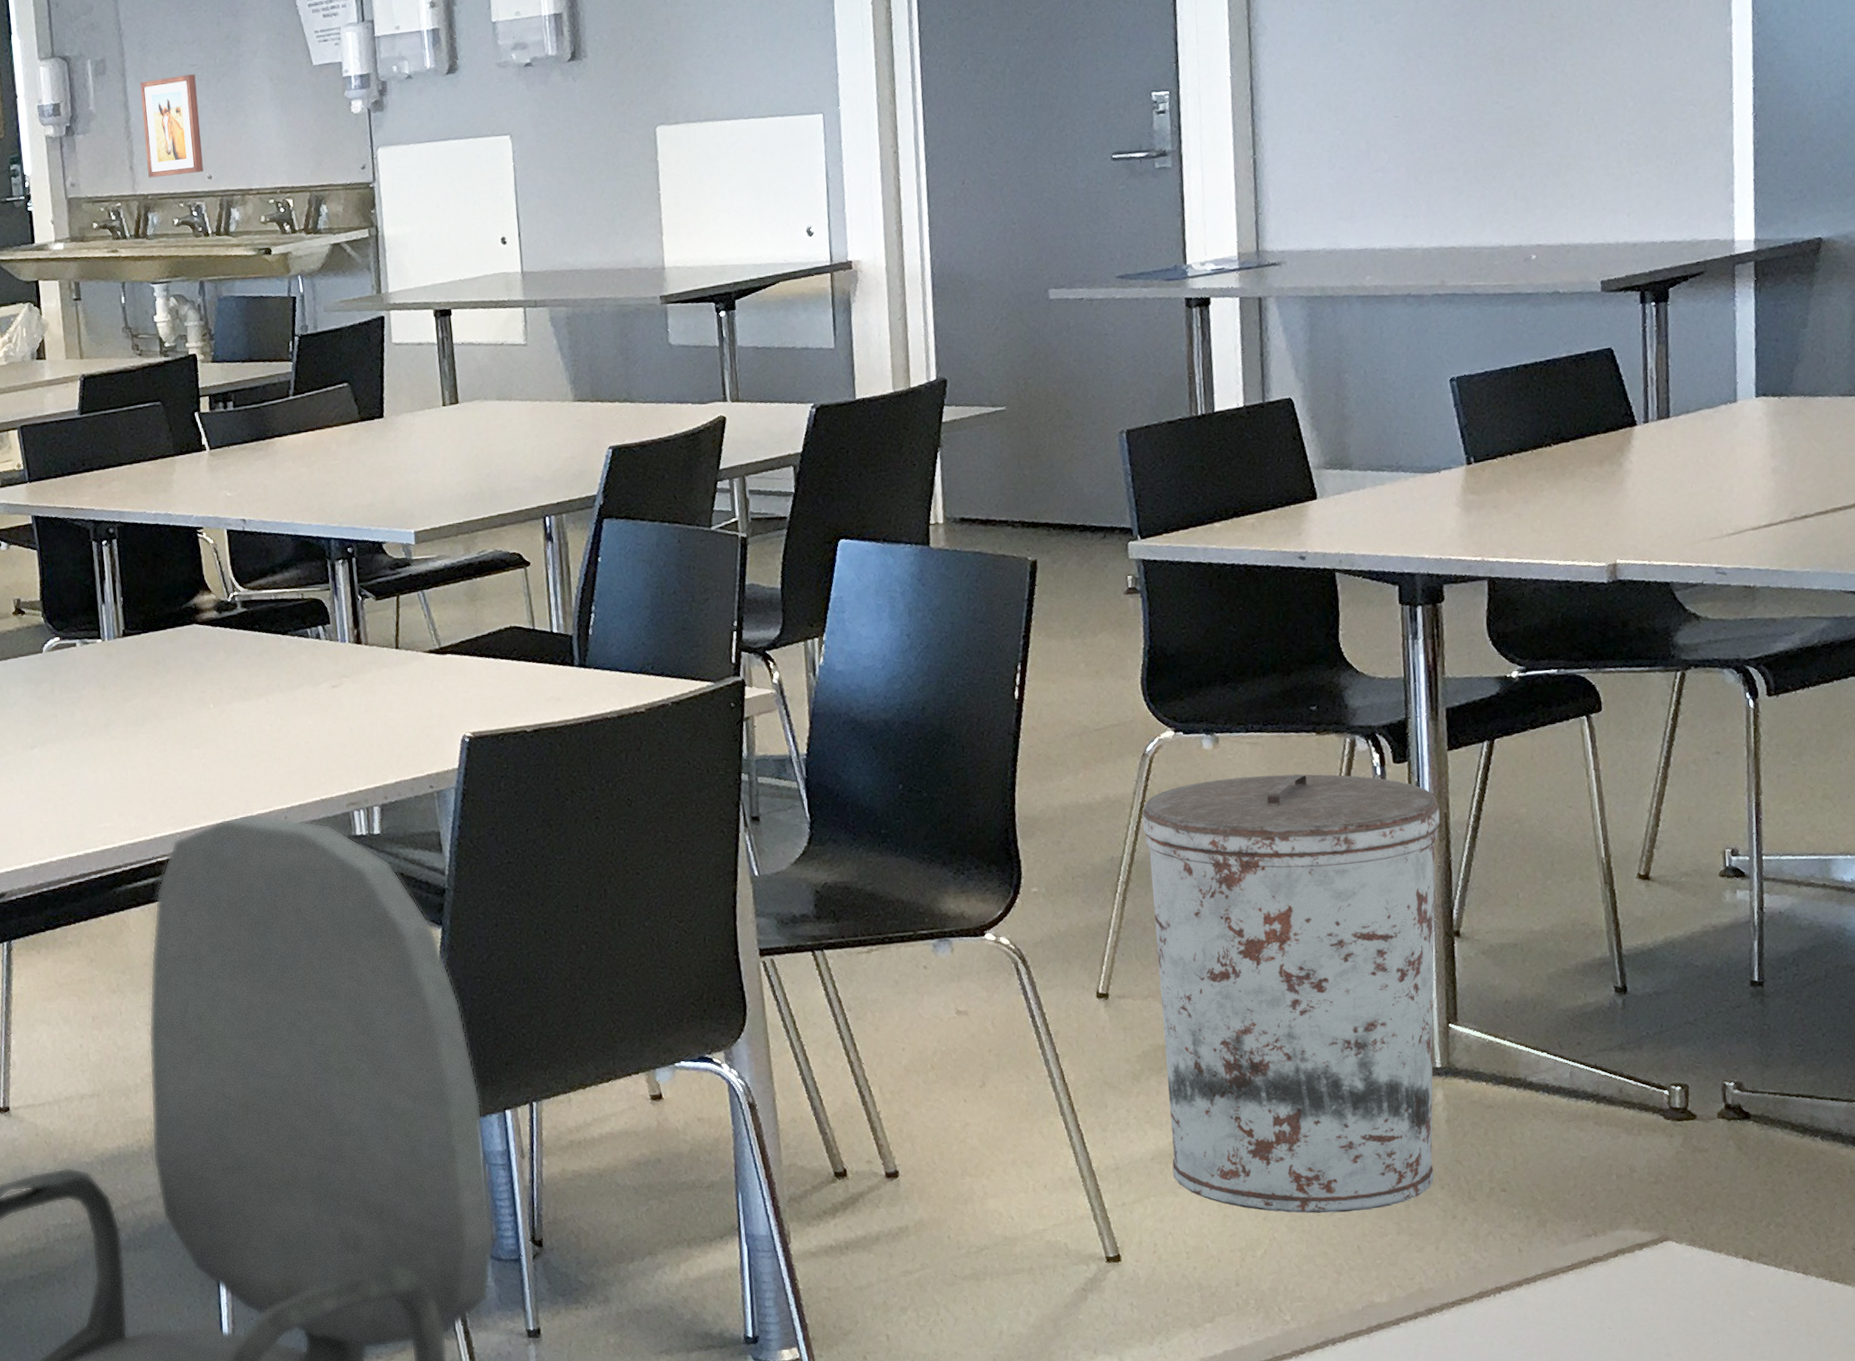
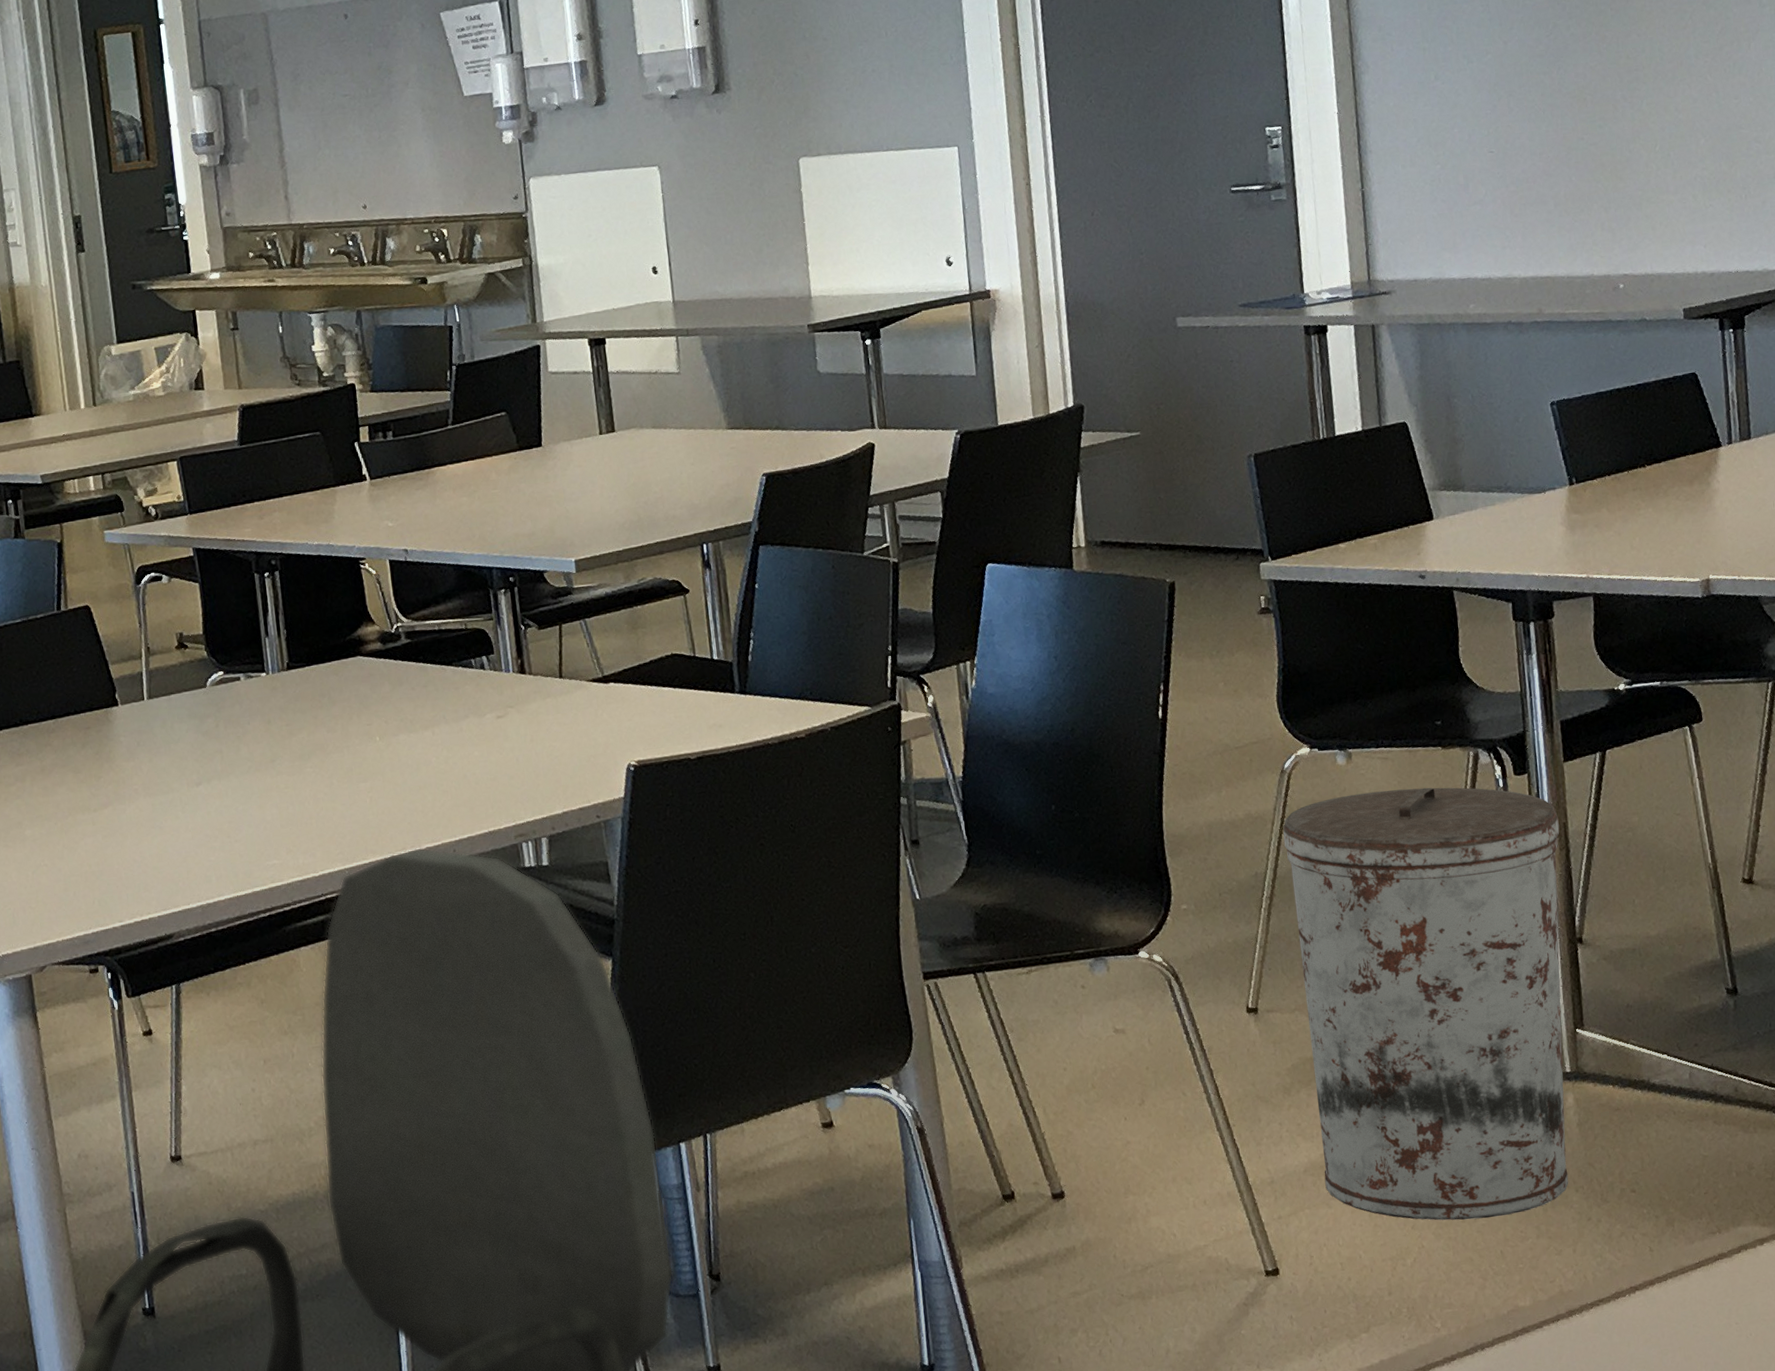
wall art: present [139,74,204,178] -> none [292,104,358,207]

